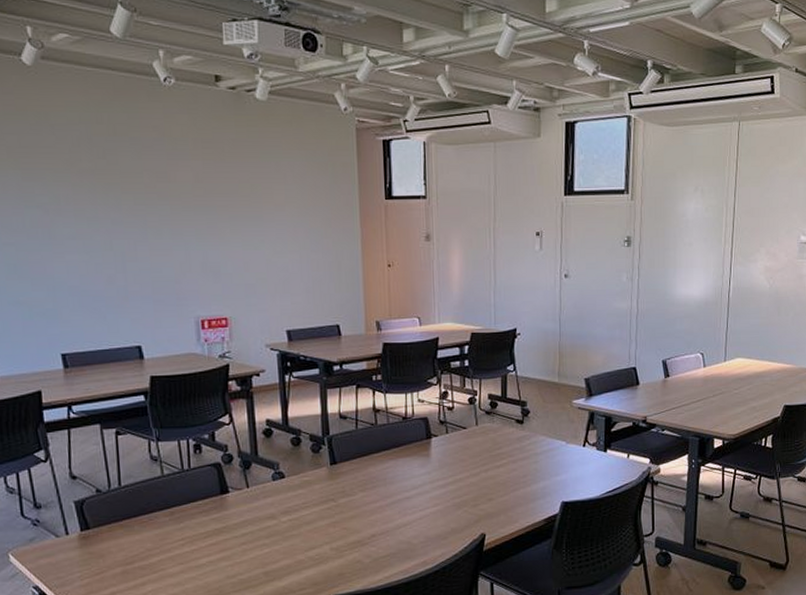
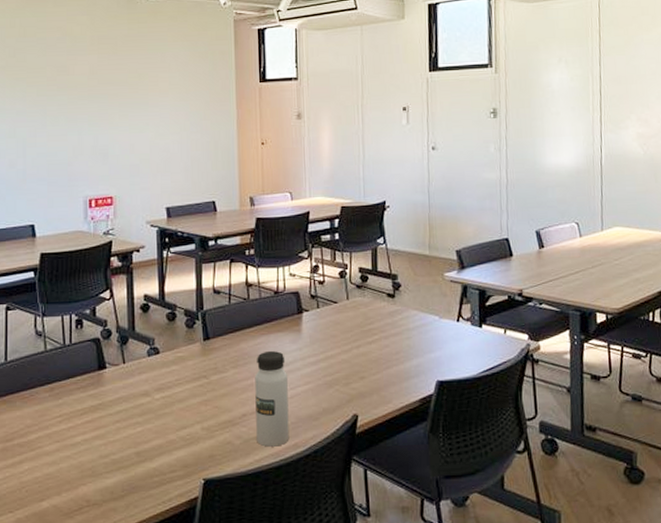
water bottle: none [383,475,418,565] -> present [255,351,289,447]

